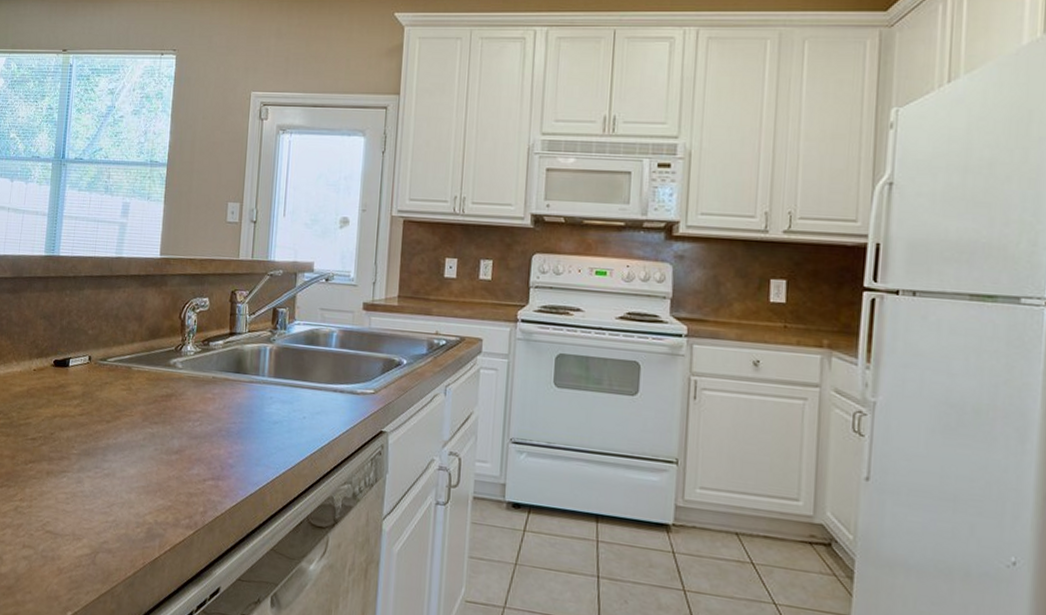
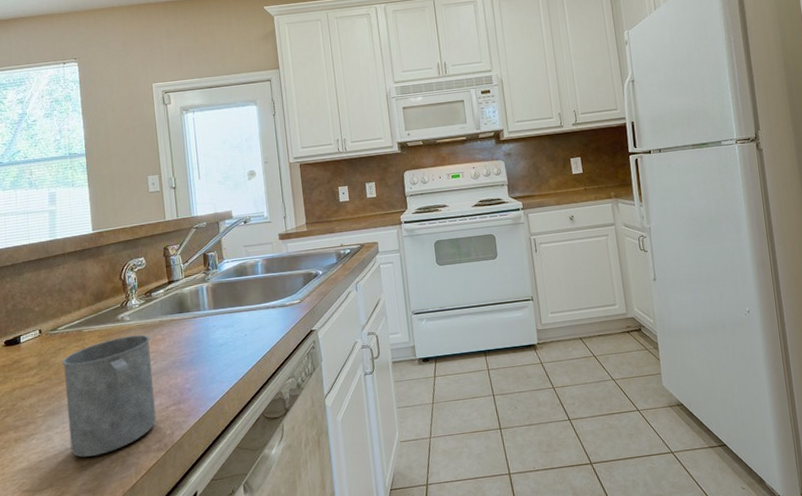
mug: none [99,385,200,515] -> present [61,334,156,458]

